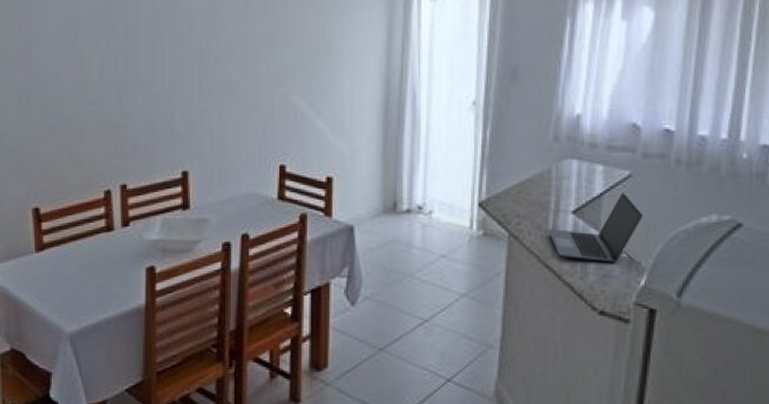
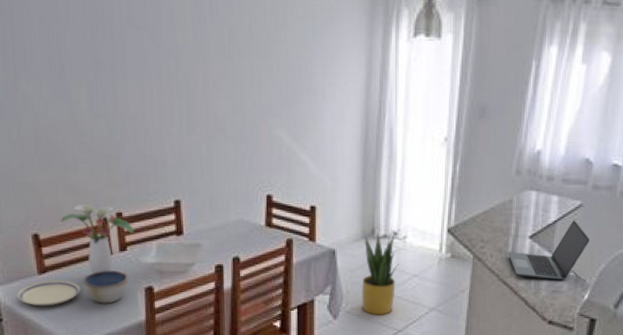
plate: none [12,258,78,288] -> present [17,280,80,307]
flower arrangement: none [63,175,138,251] -> present [61,204,134,274]
bowl: none [82,248,130,285] -> present [83,270,129,304]
planter: none [383,207,426,302] -> present [362,233,400,315]

